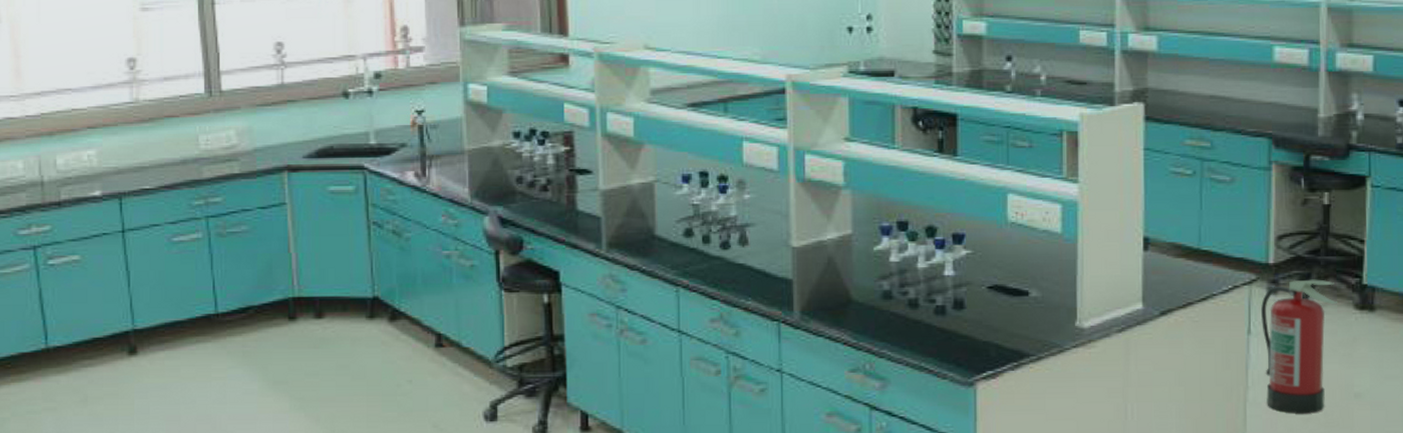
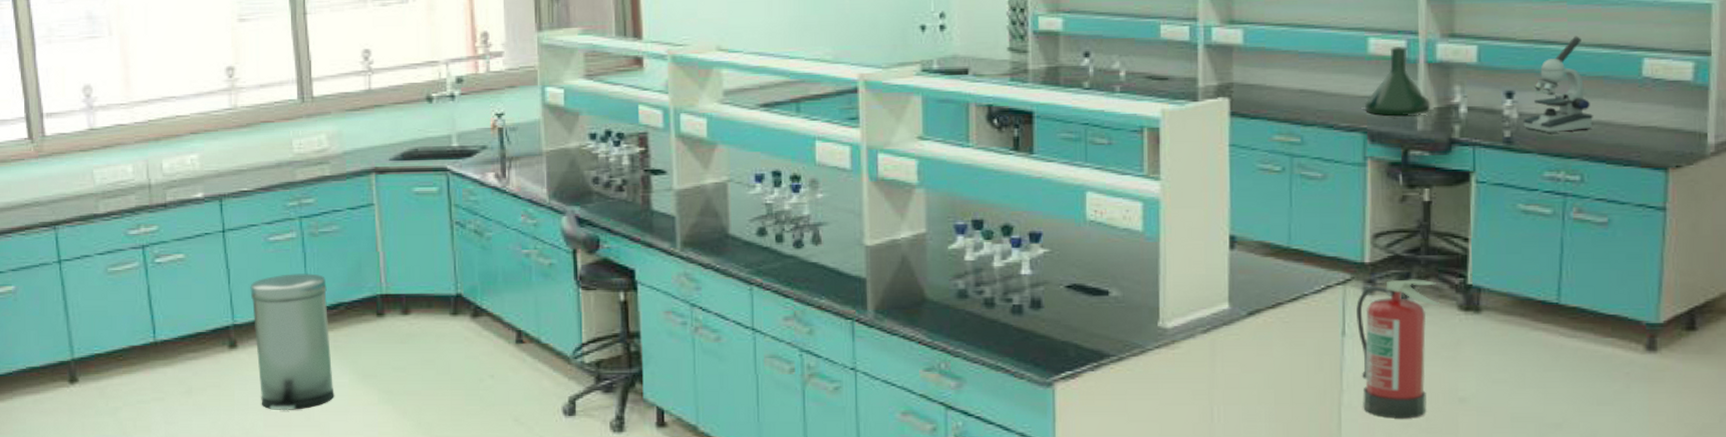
pedal bin: none [152,276,243,420] -> present [250,273,334,411]
flask: none [1270,55,1331,123] -> present [1365,46,1431,116]

